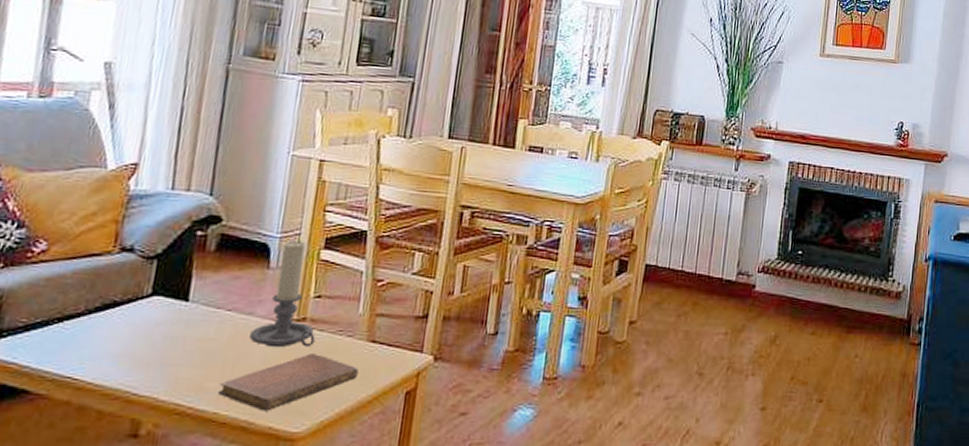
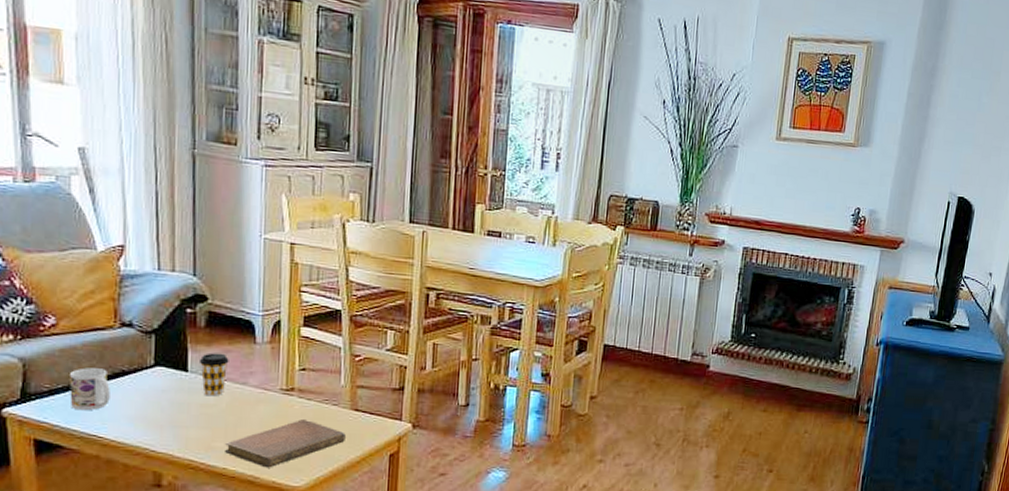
mug: none [47,298,97,349] -> present [70,368,110,411]
coffee cup: none [202,279,237,329] -> present [198,353,229,397]
candle holder: present [250,241,315,348] -> none [246,318,304,414]

